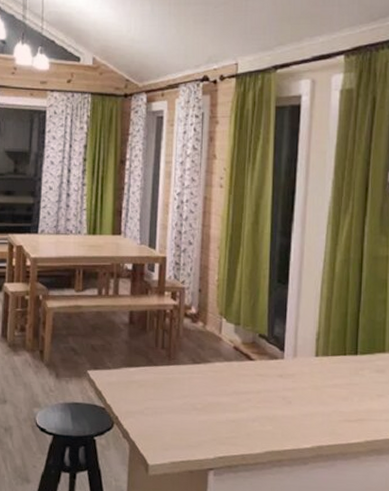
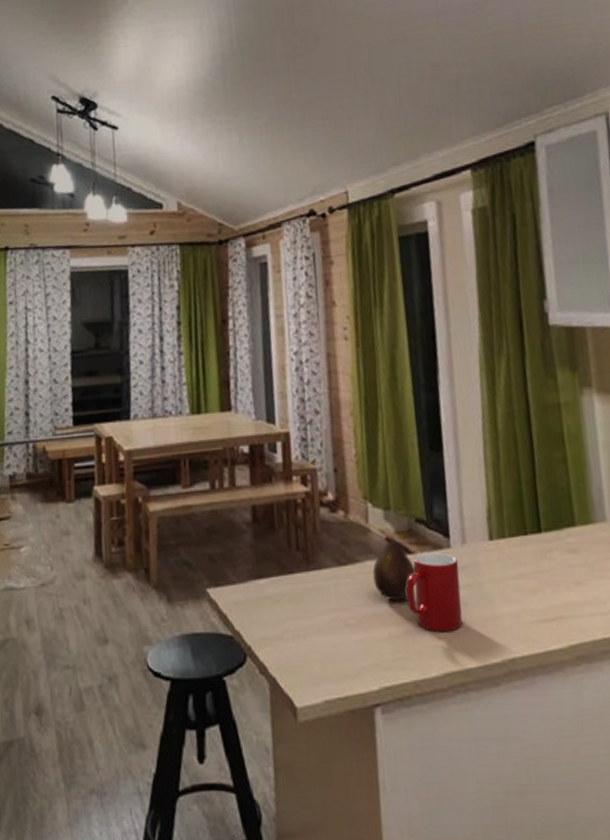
fruit: none [220,347,253,395] -> present [372,538,416,601]
cup: none [245,361,289,422] -> present [406,552,463,633]

